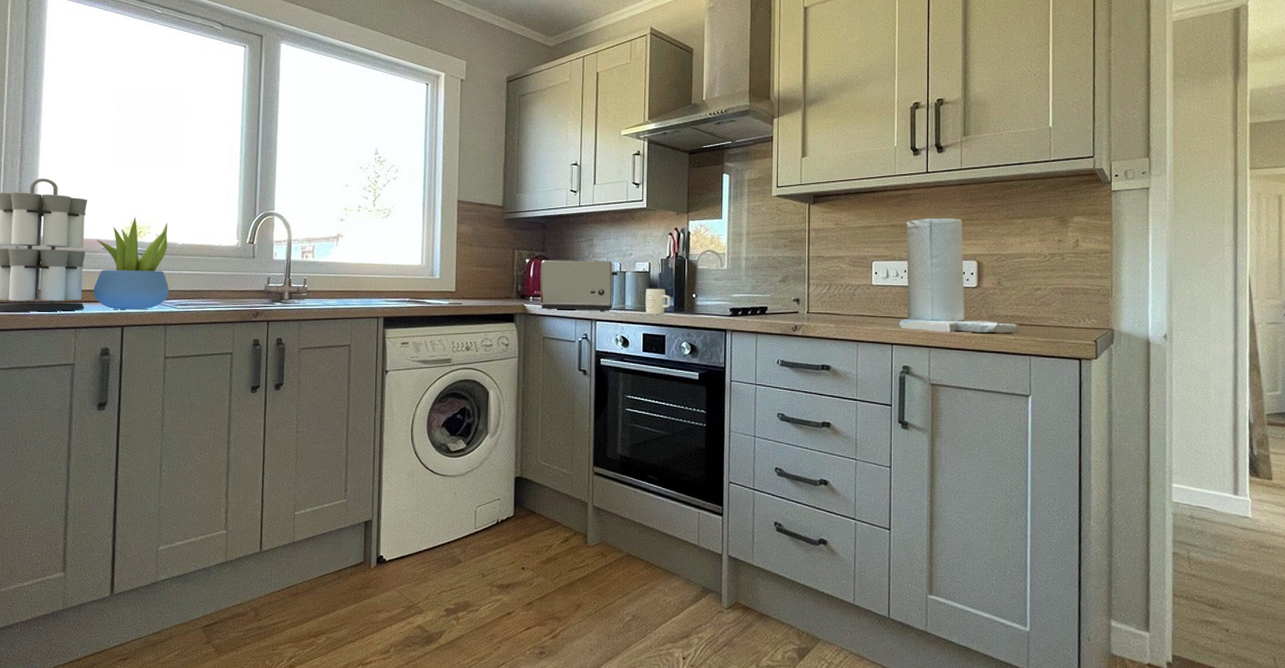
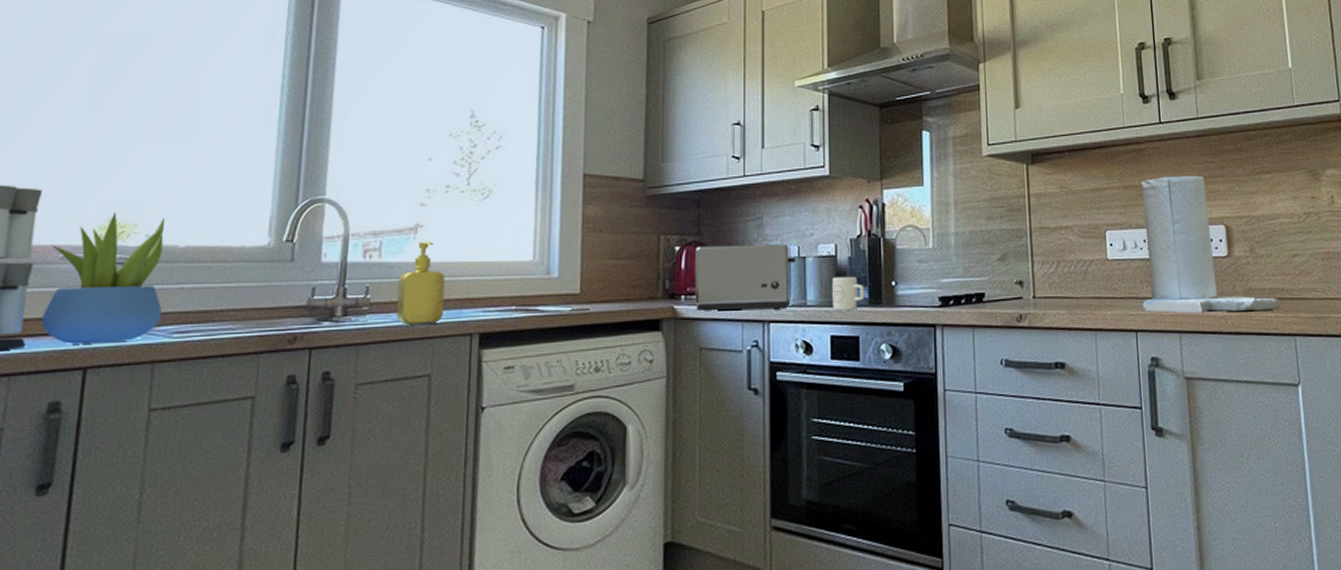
soap dispenser: none [325,247,359,309] -> present [396,241,445,326]

